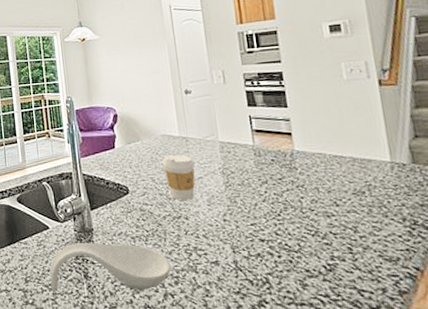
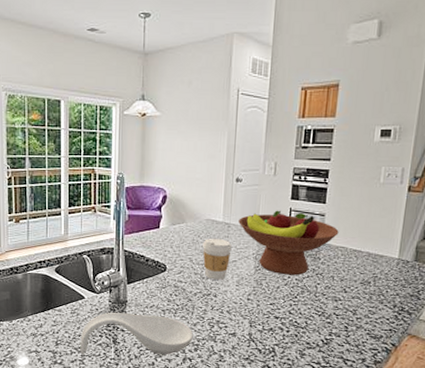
fruit bowl: none [196,119,311,190] -> present [238,210,339,276]

